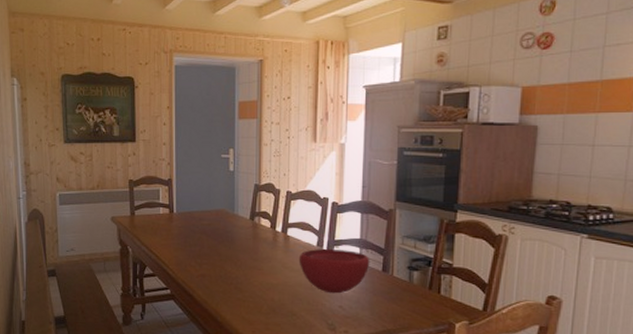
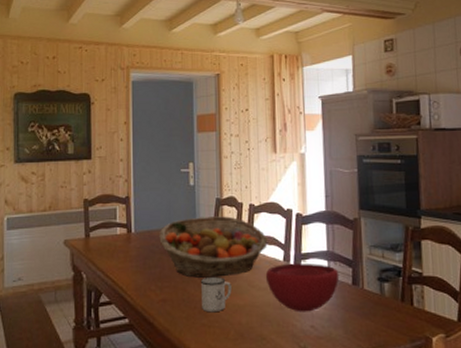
fruit basket: none [199,201,303,258] -> present [159,216,268,278]
mug: none [237,256,266,289] -> present [200,276,232,313]

